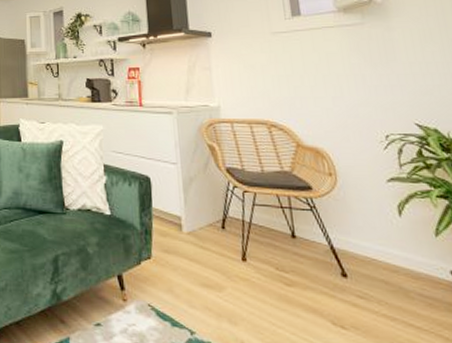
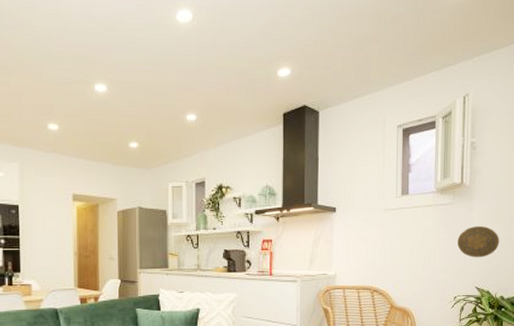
decorative plate: none [377,49,441,87] -> present [457,226,500,258]

